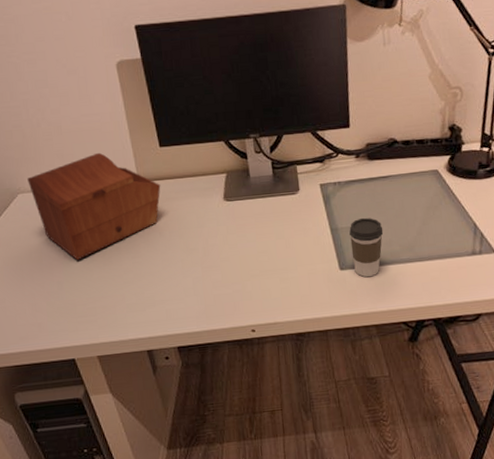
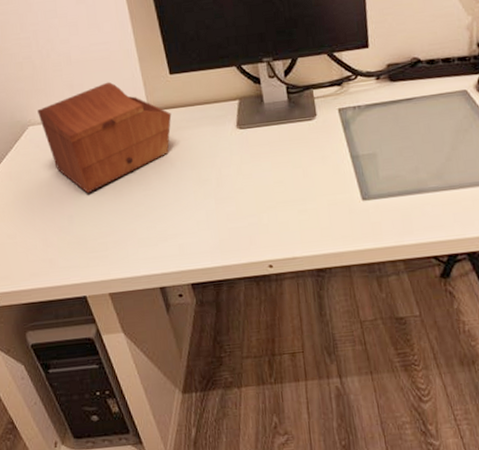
coffee cup: present [349,217,384,278] -> none [371,143,409,208]

